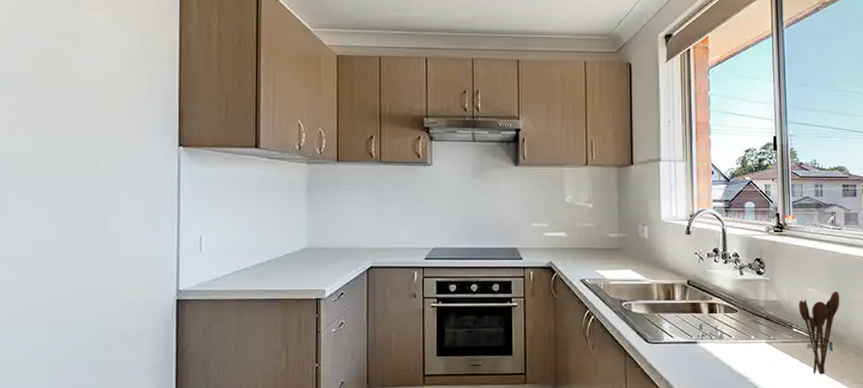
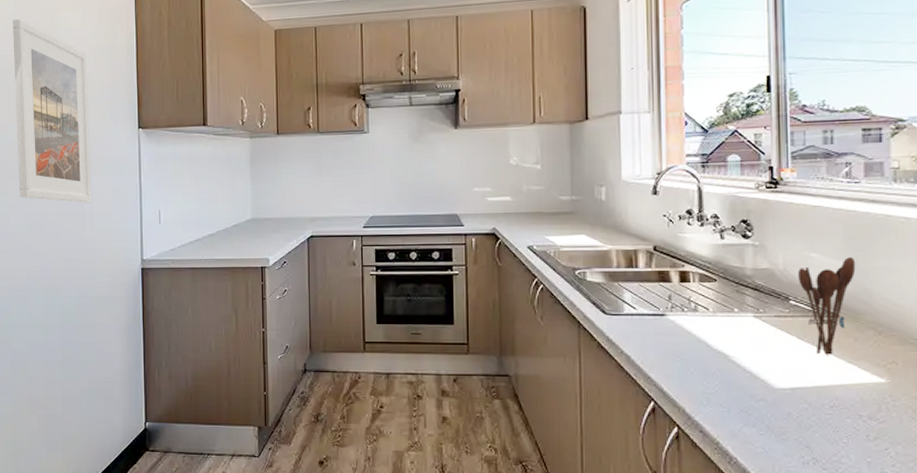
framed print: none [22,14,118,226] -> present [13,19,92,203]

